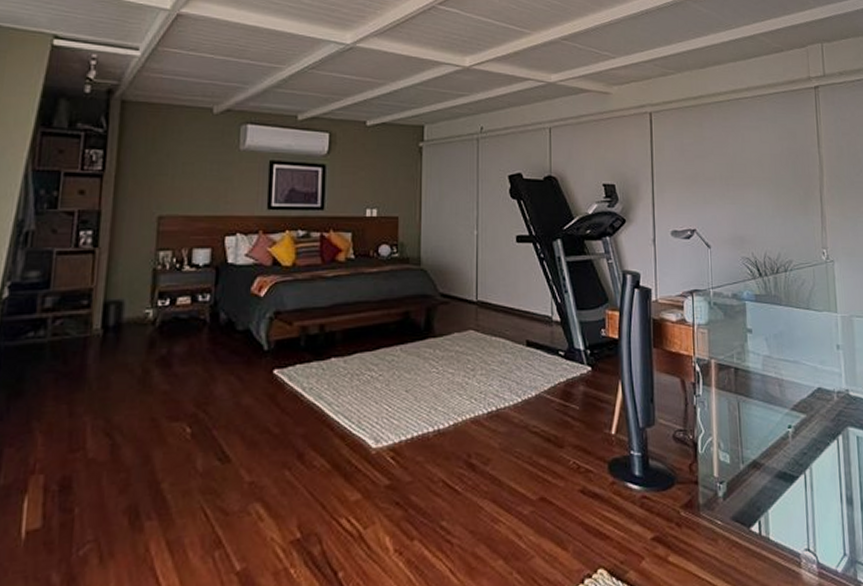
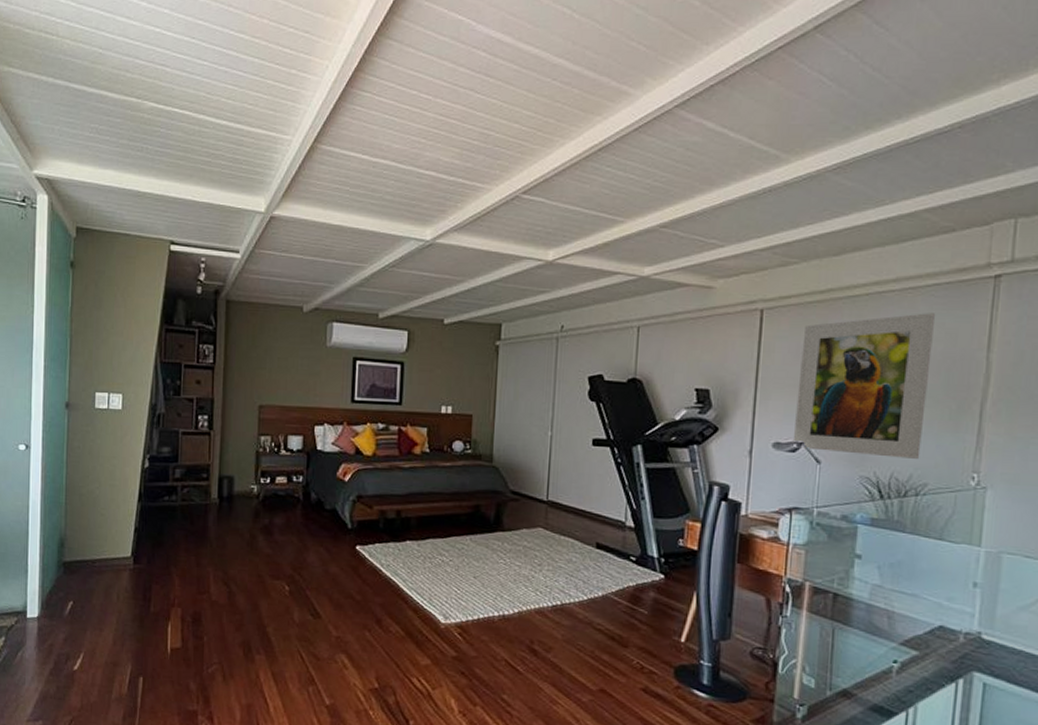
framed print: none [685,116,784,239] -> present [792,313,936,459]

